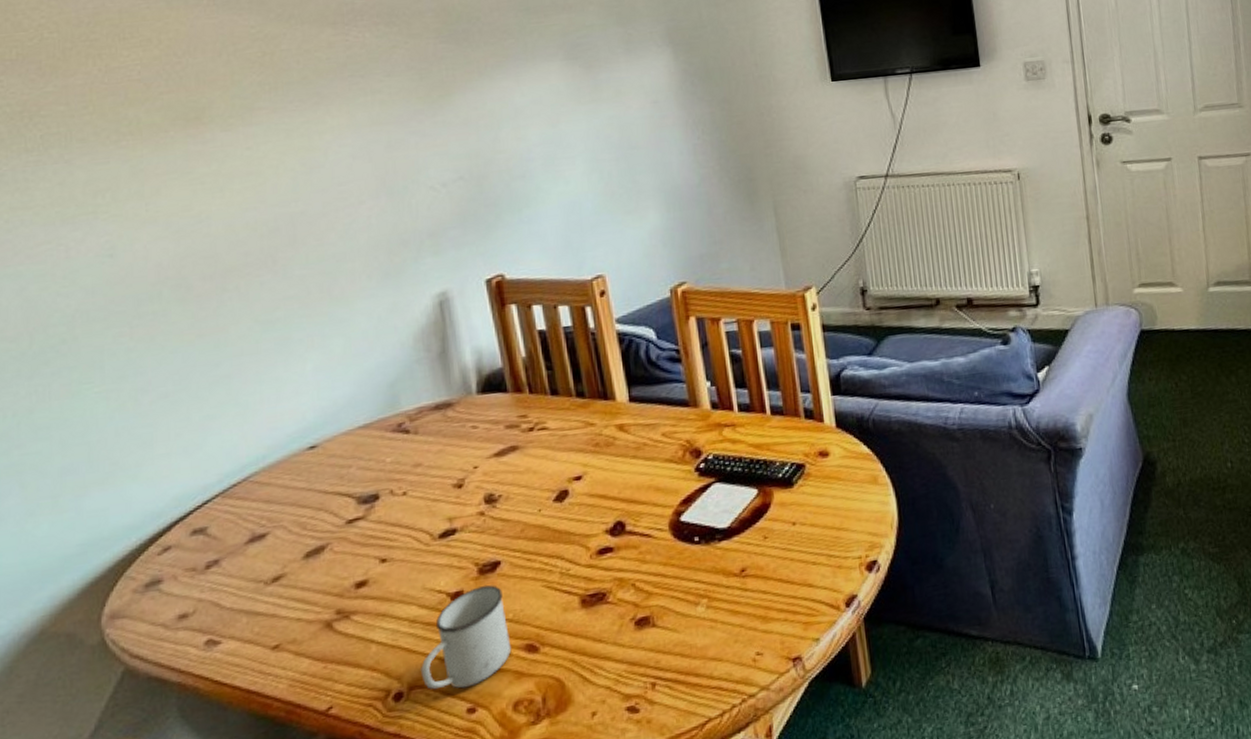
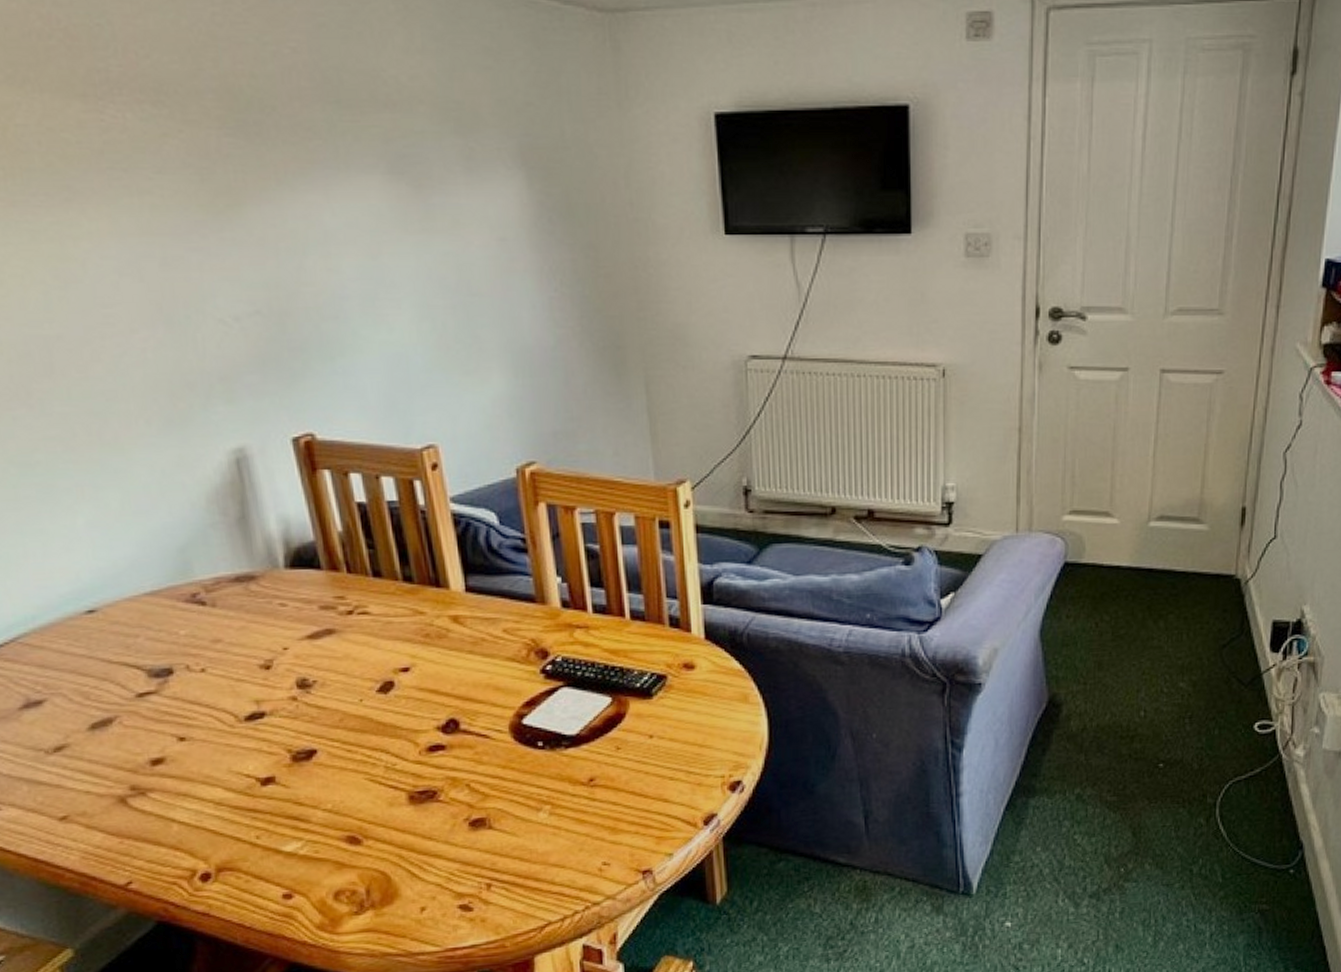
mug: present [421,584,512,690] -> none [229,772,331,874]

